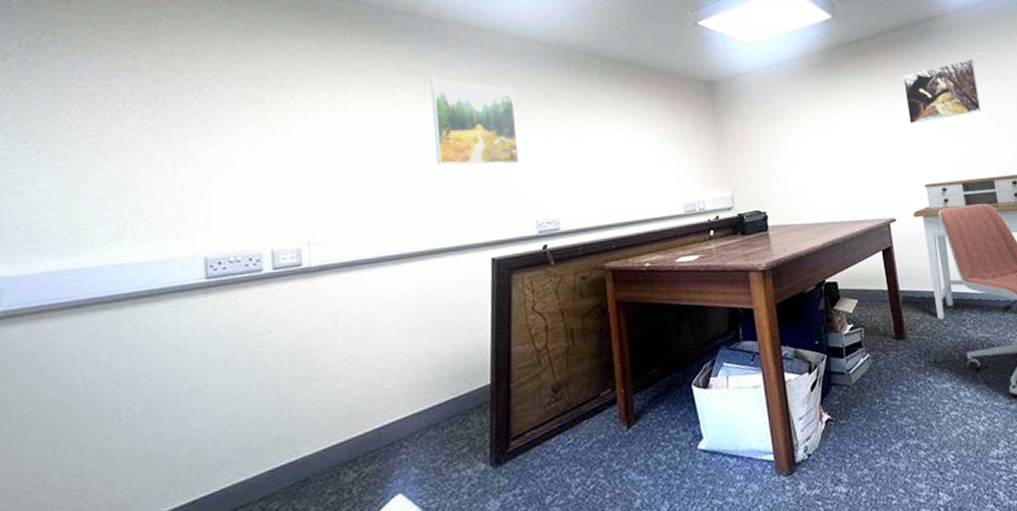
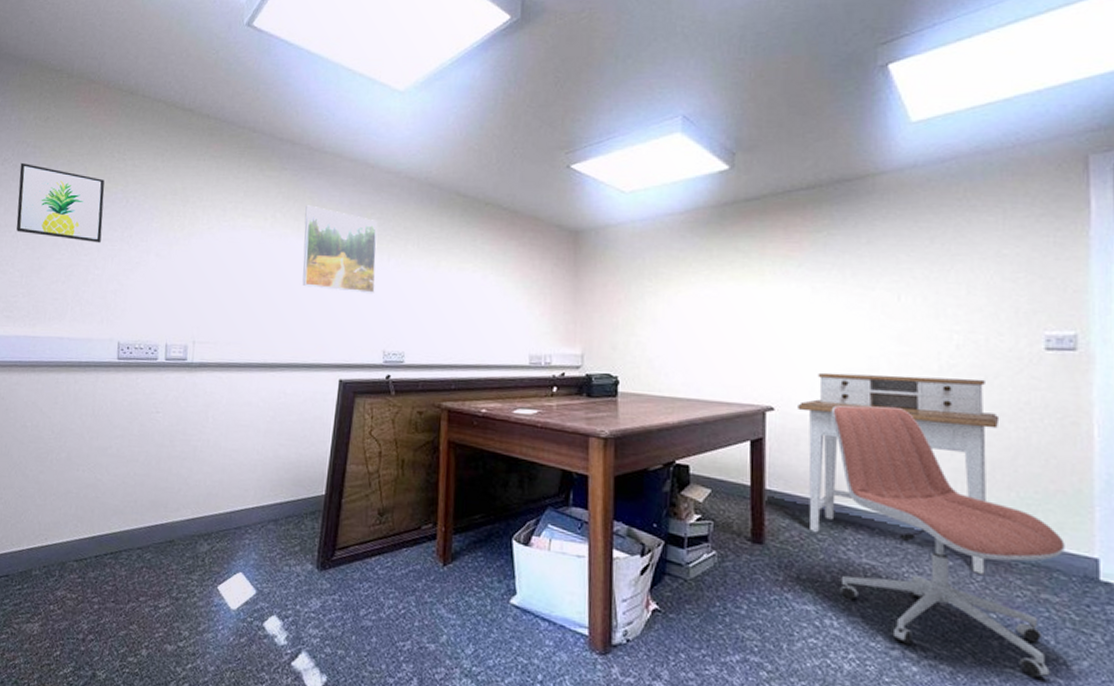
wall art: none [32,55,167,145] -> present [16,162,105,243]
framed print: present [903,58,982,125] -> none [810,229,915,302]

